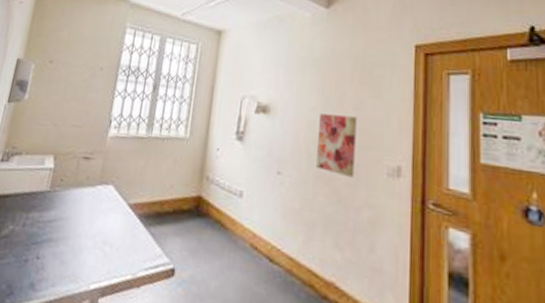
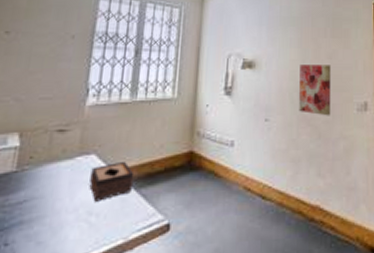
tissue box: none [106,195,146,233] -> present [89,161,135,202]

